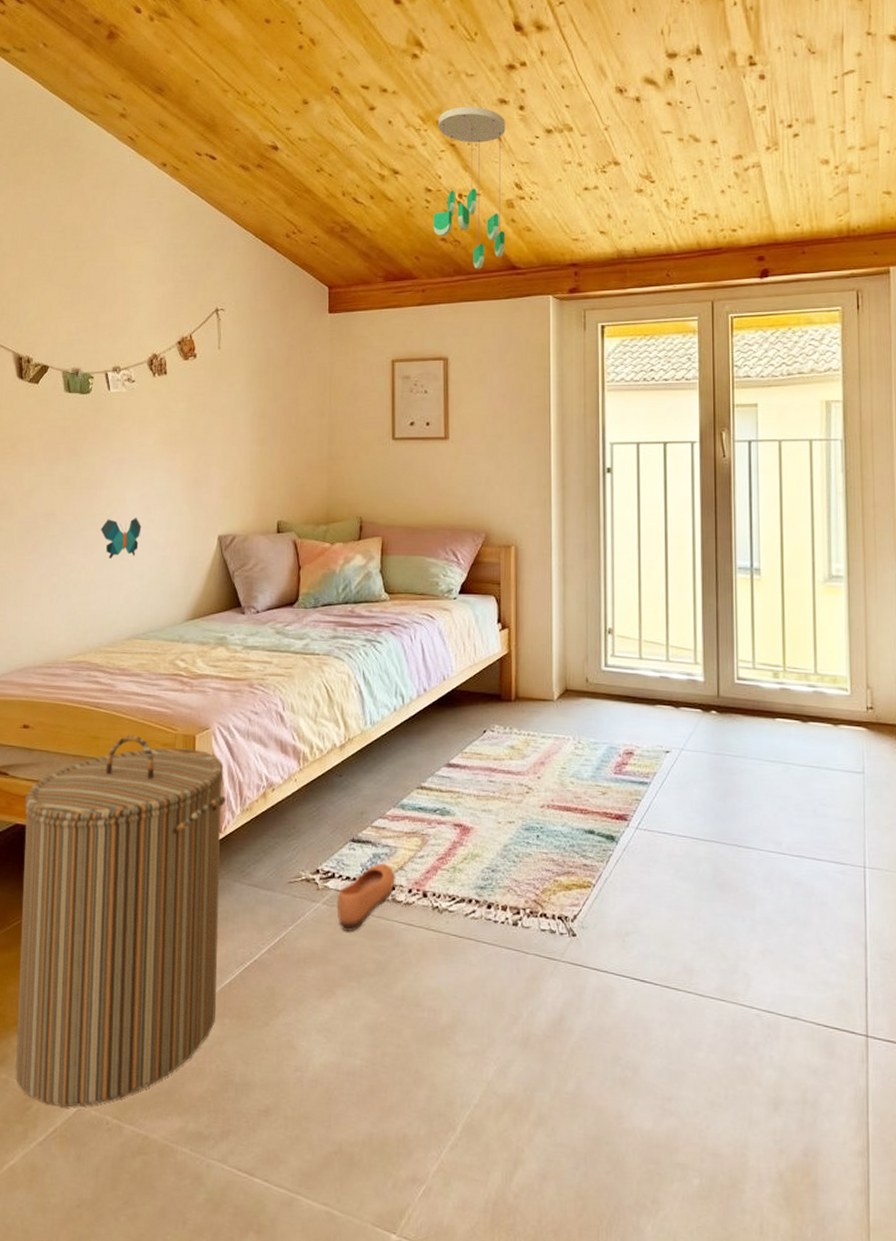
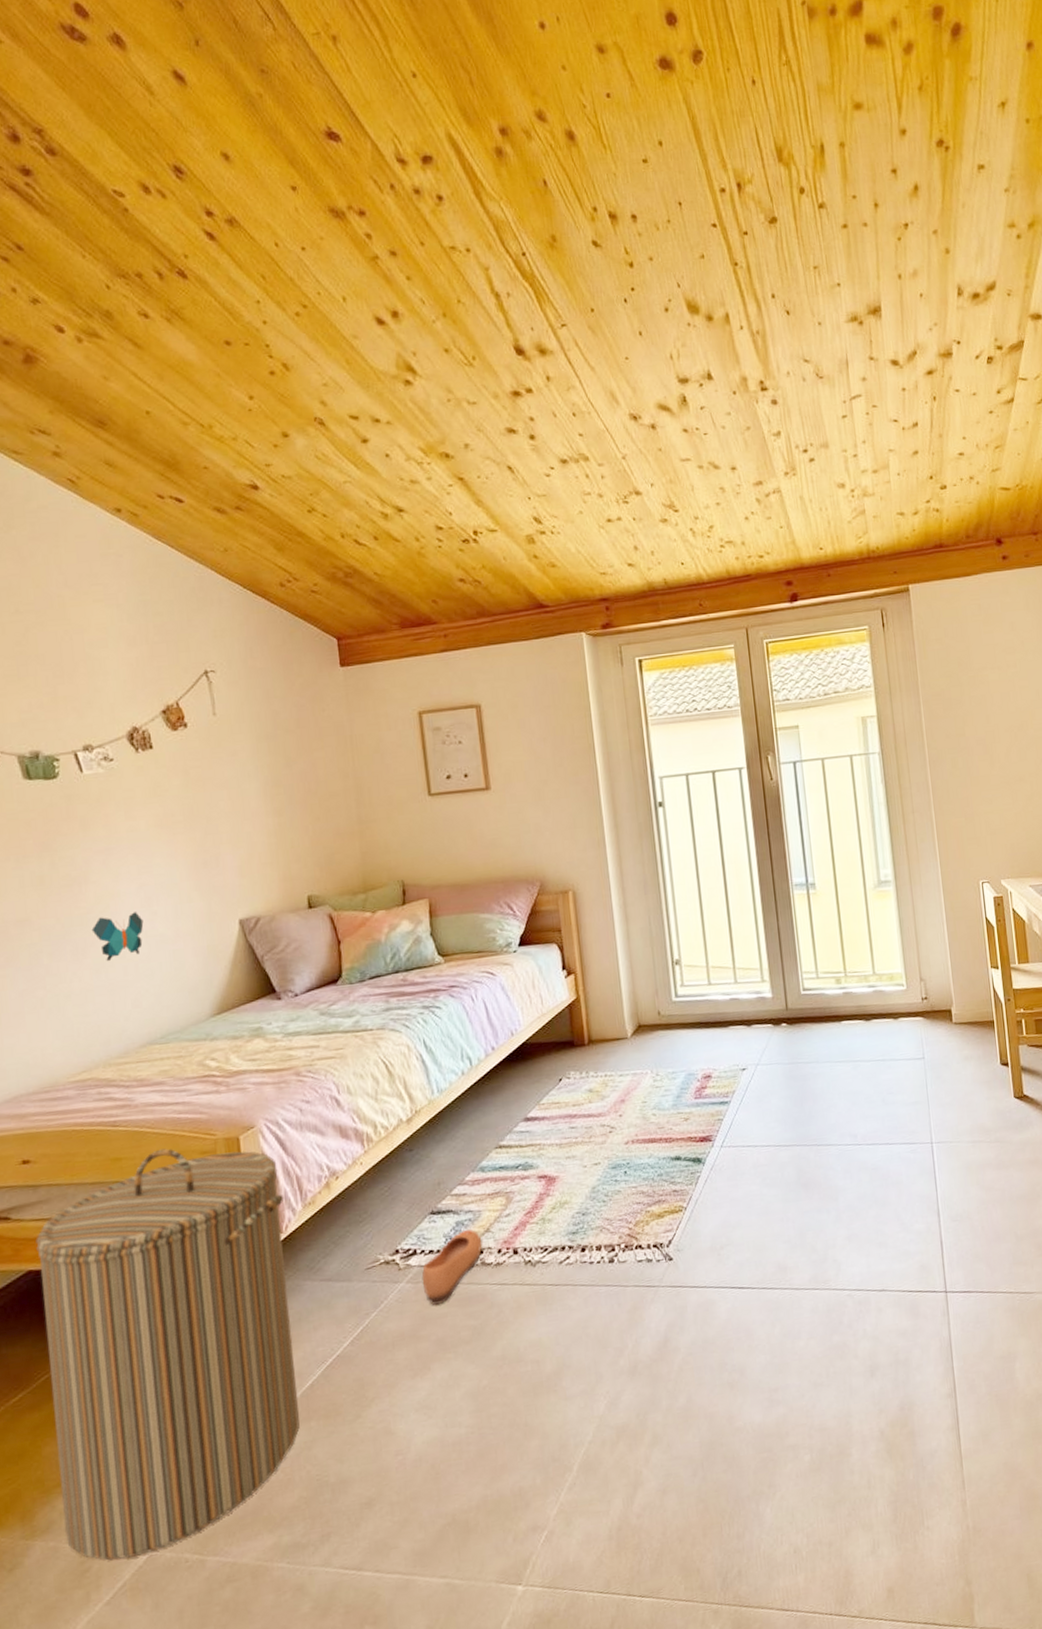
ceiling mobile: present [433,107,506,269] -> none [442,437,530,610]

